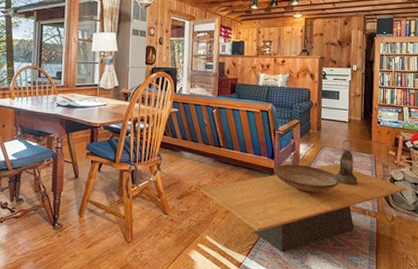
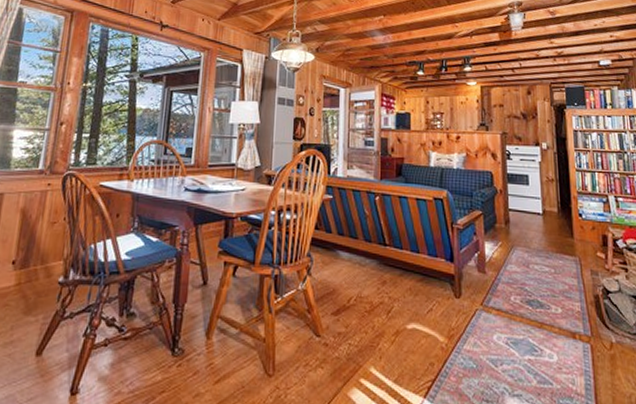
coffee table: present [200,164,408,253] -> none [361,269,626,393]
decorative bowl: present [273,164,341,193] -> none [454,268,540,308]
lantern: present [336,140,359,186] -> none [533,238,563,299]

